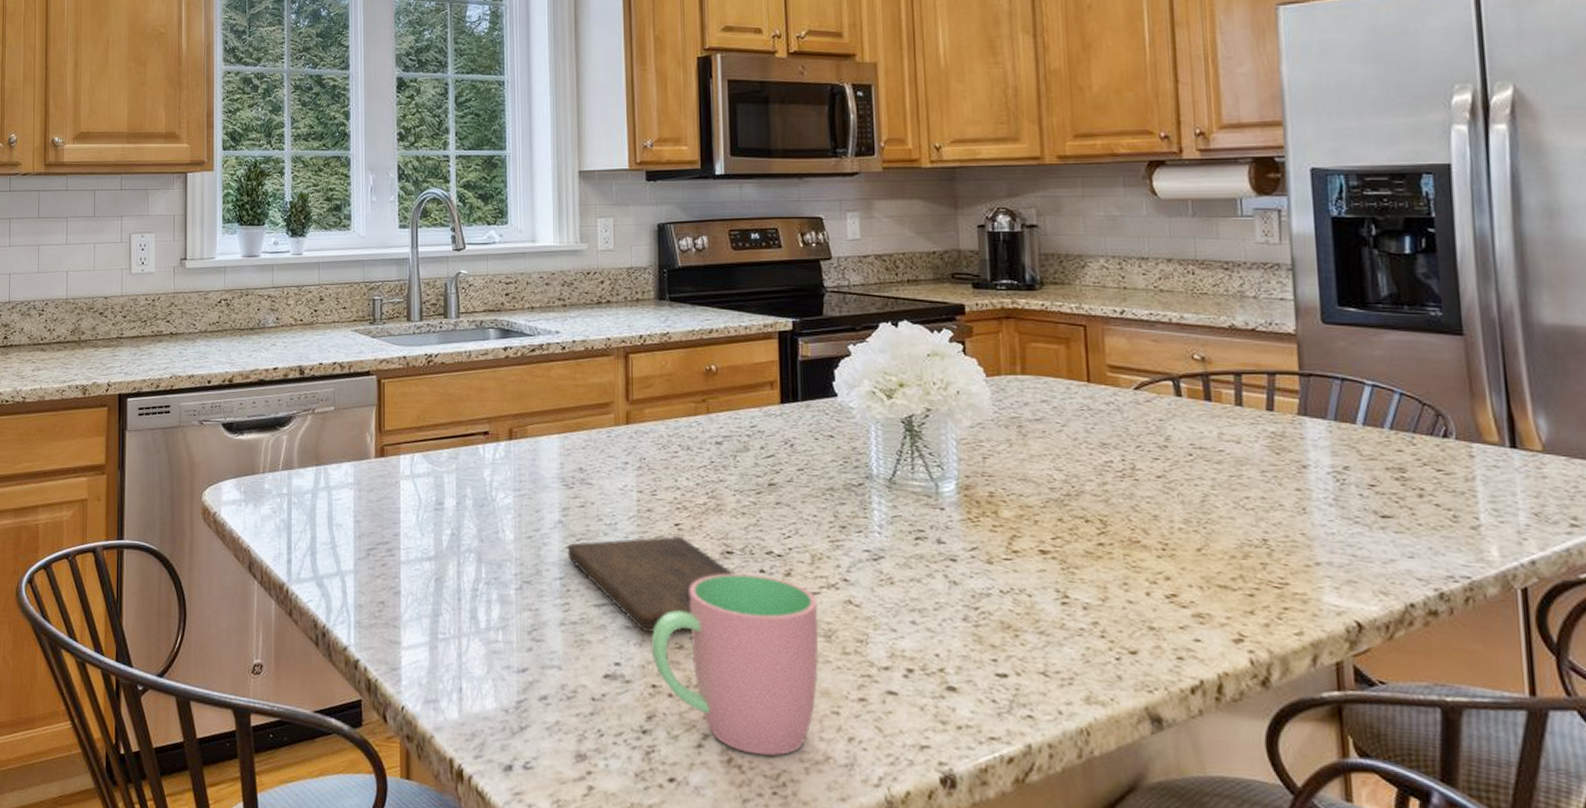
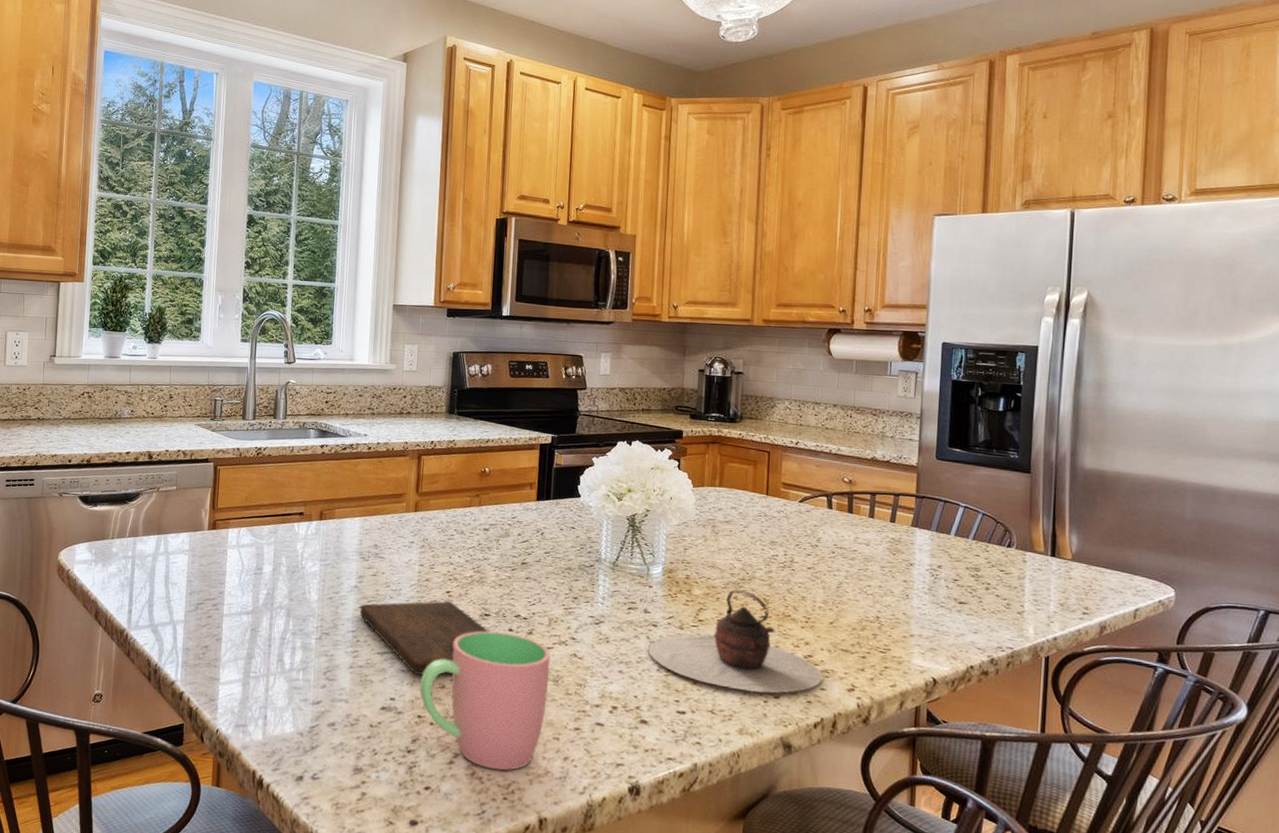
teapot: none [948,509,1197,648] -> present [648,590,823,694]

